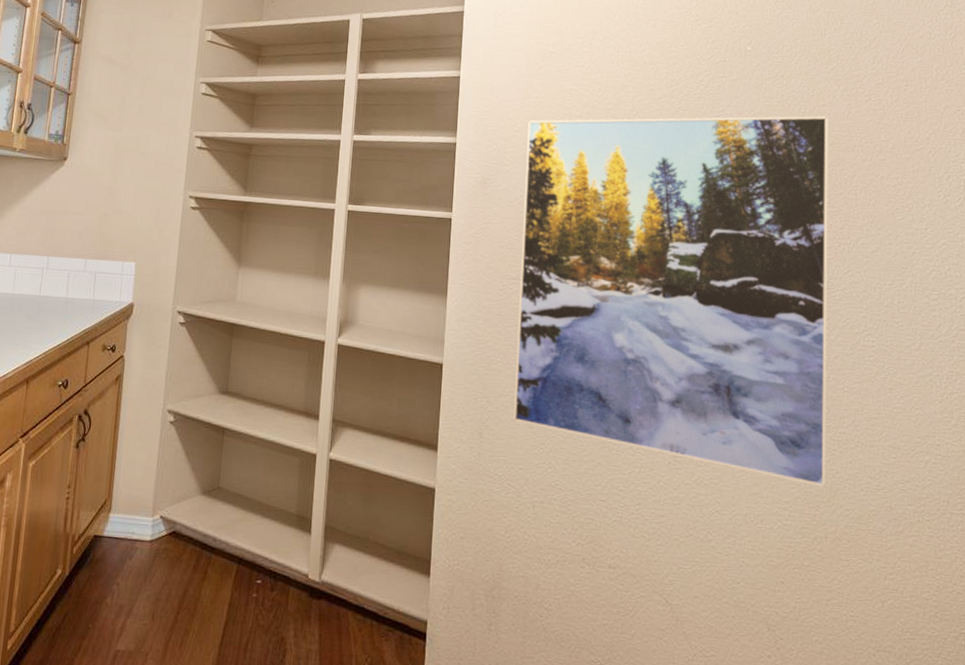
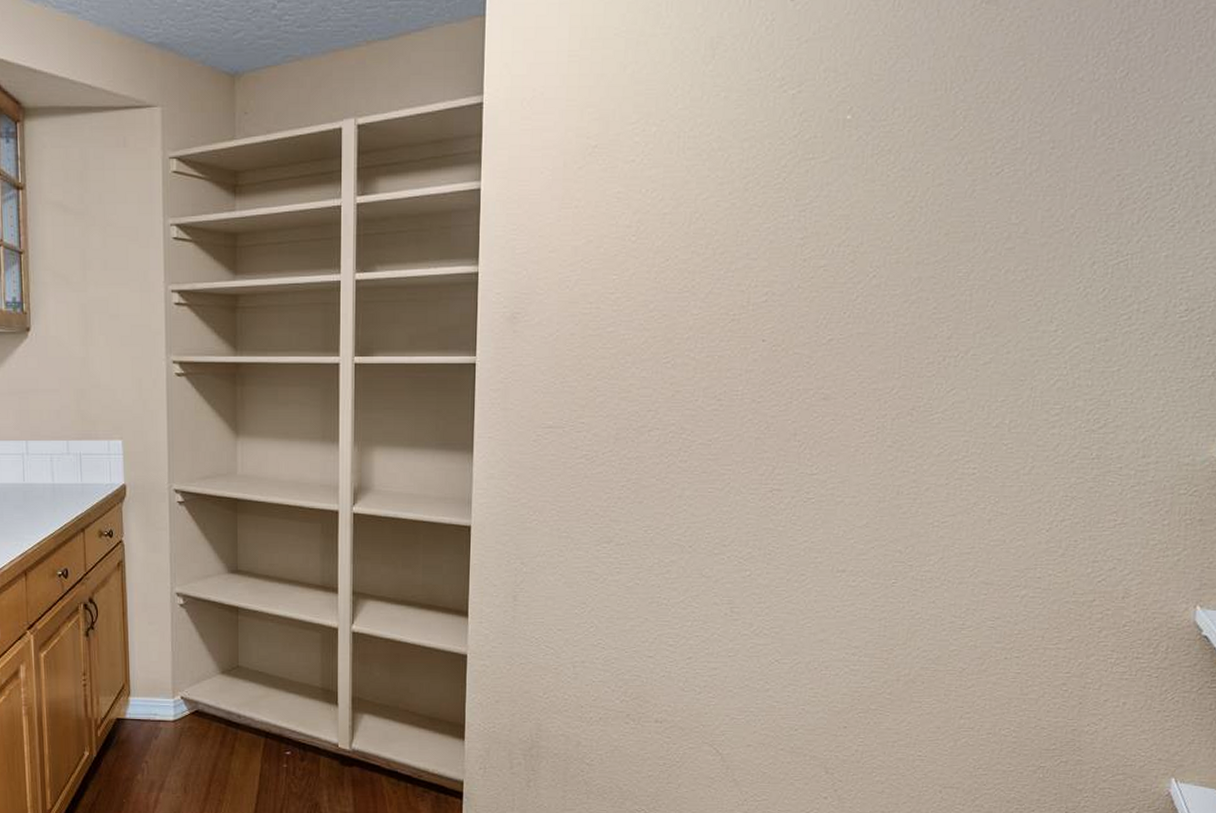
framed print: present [513,115,829,487] -> none [551,197,946,630]

